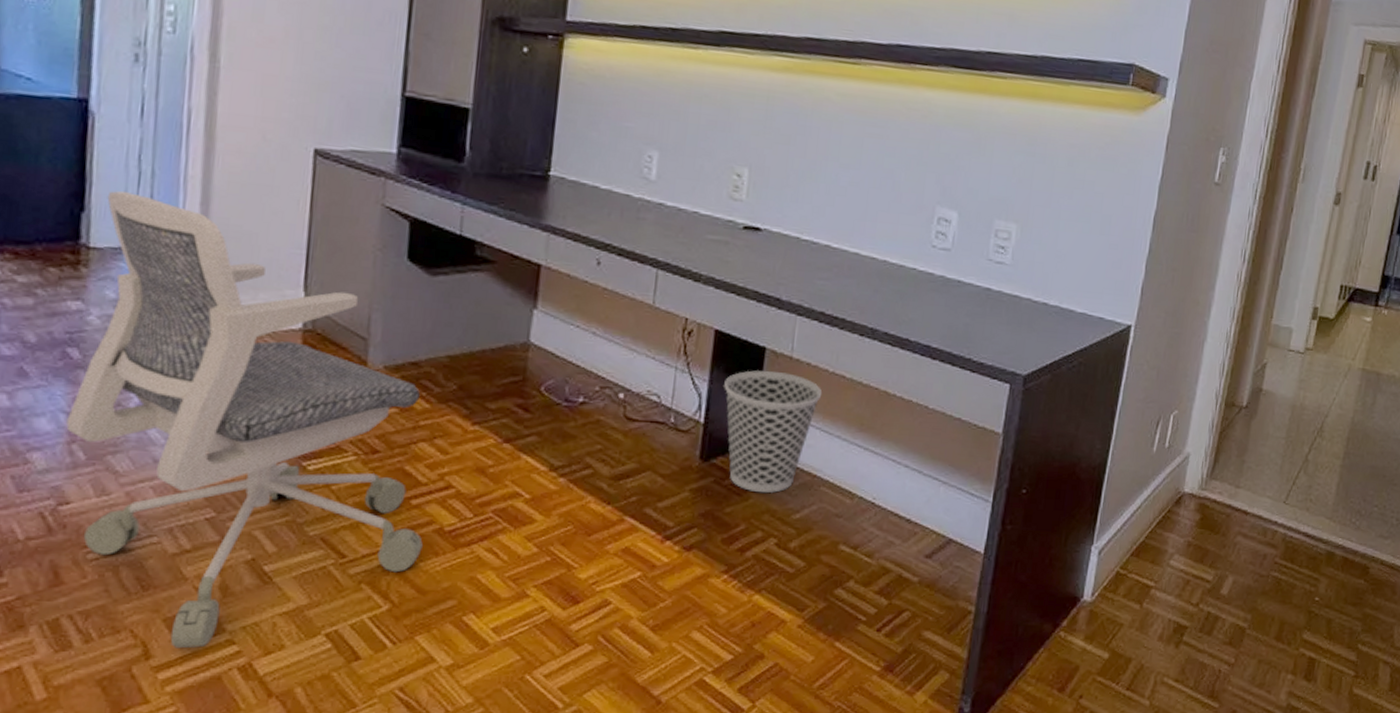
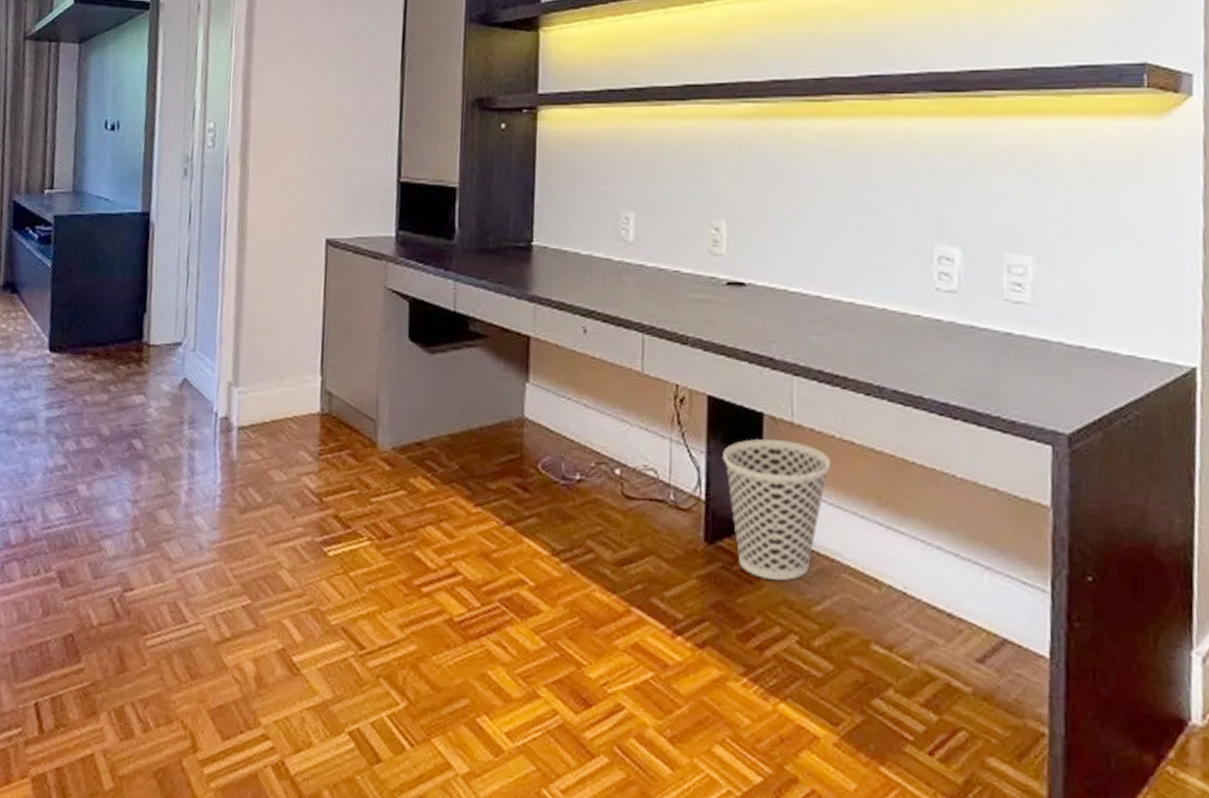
office chair: present [66,190,423,649] -> none [131,291,435,742]

